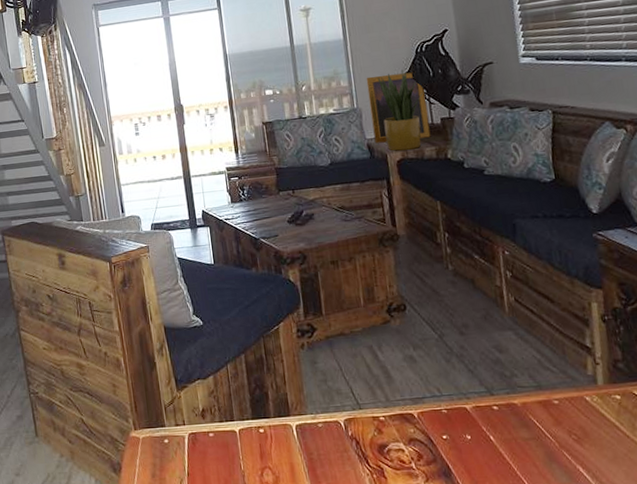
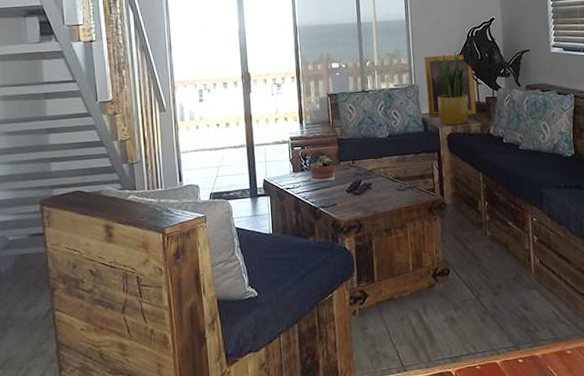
succulent plant: none [248,185,275,213] -> present [309,155,335,182]

